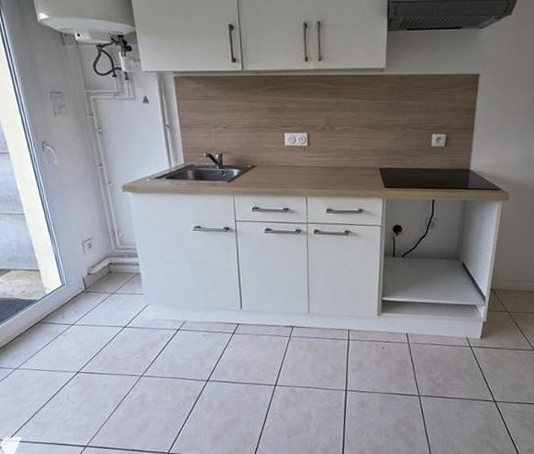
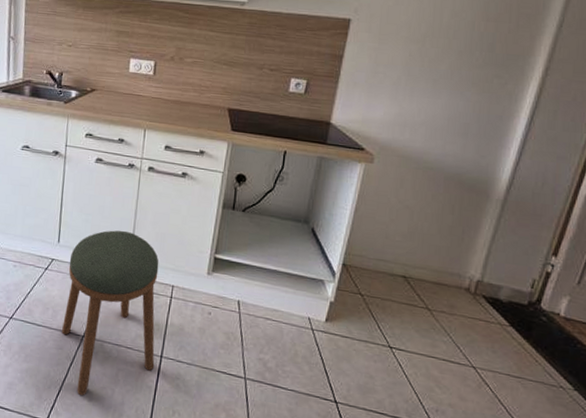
stool: none [253,289,341,434] -> present [62,230,159,396]

